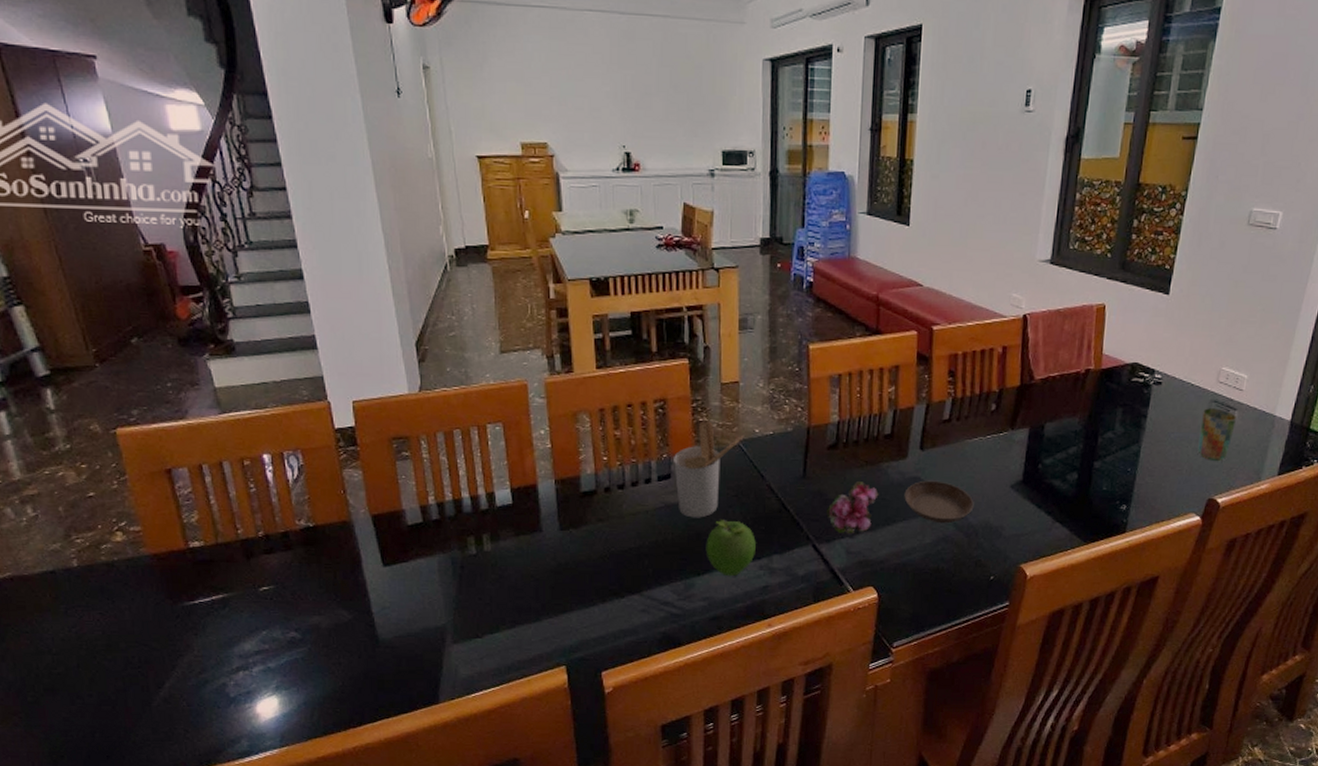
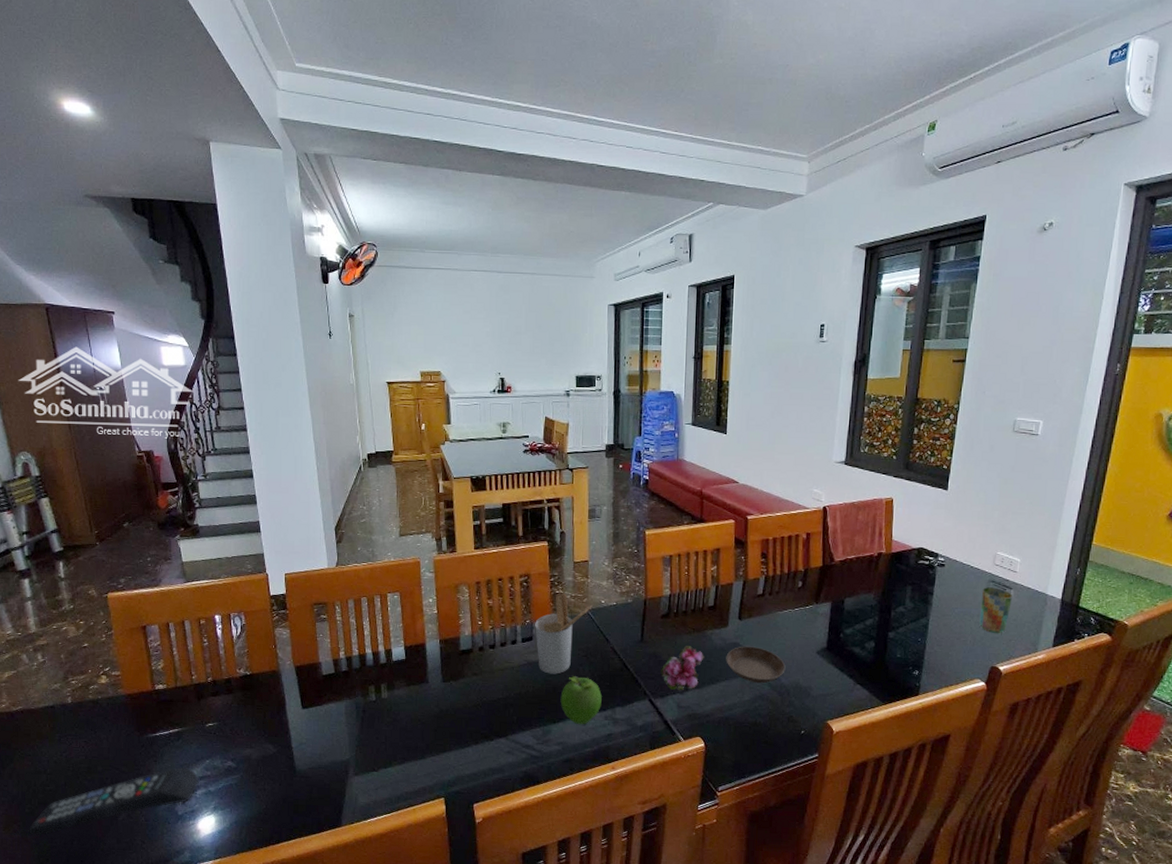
remote control: none [33,640,255,729] -> present [28,767,199,836]

